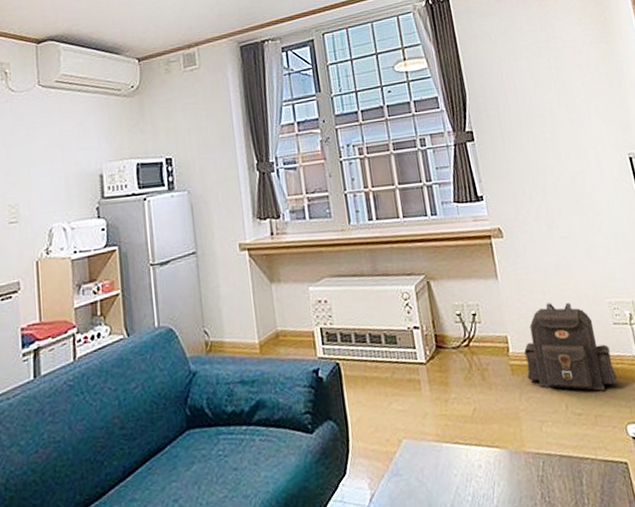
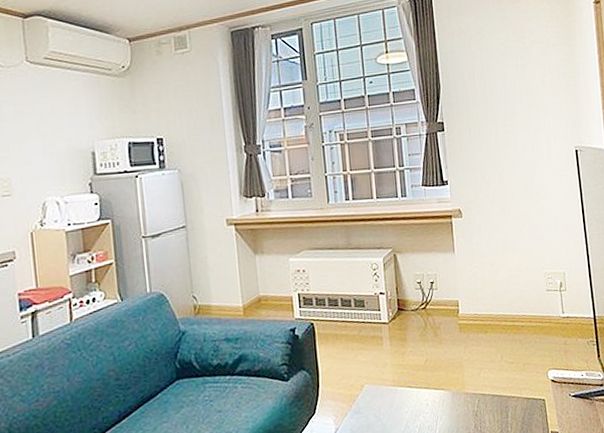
backpack: present [524,303,618,391] -> none [471,273,545,344]

